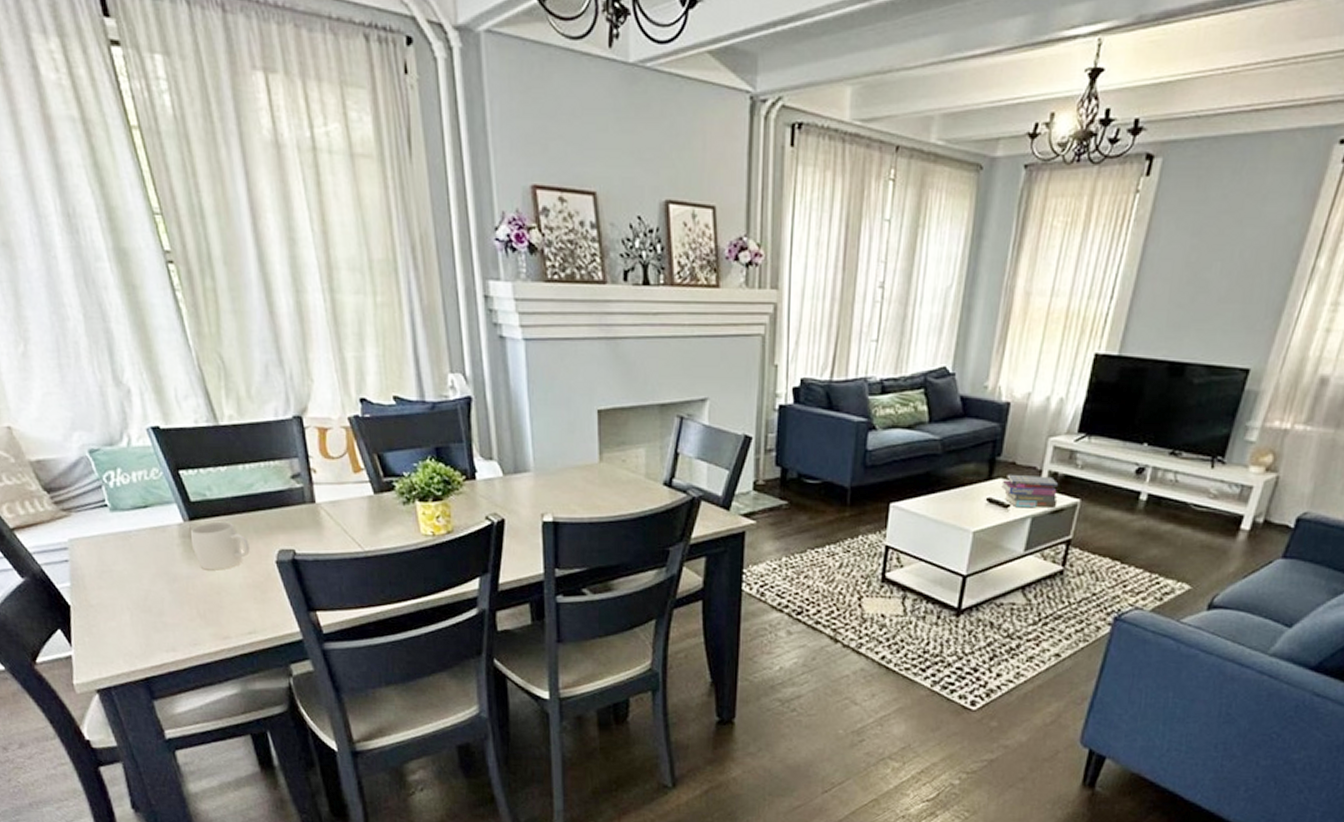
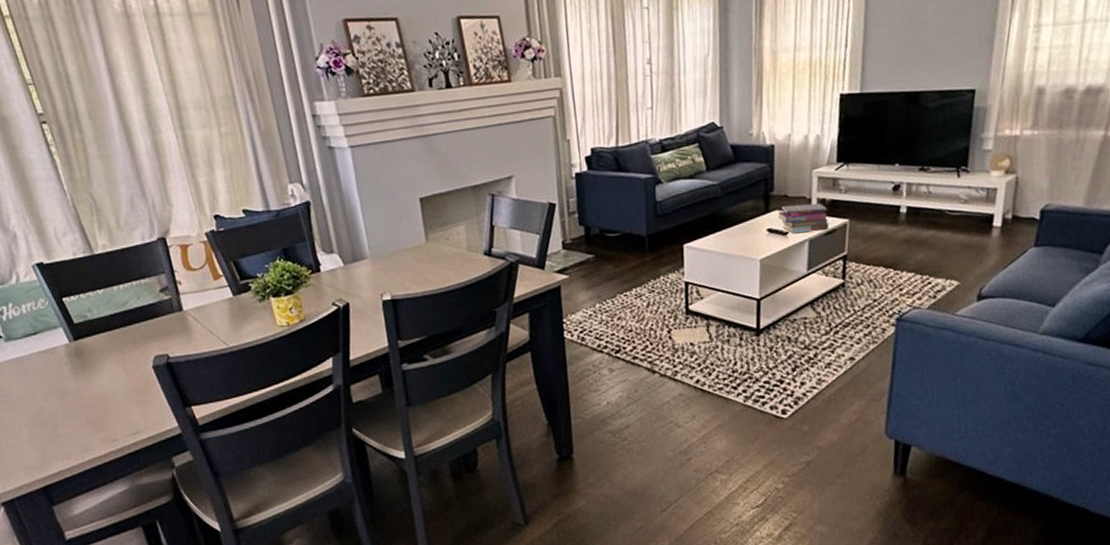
mug: present [190,521,250,571] -> none [75,337,129,383]

